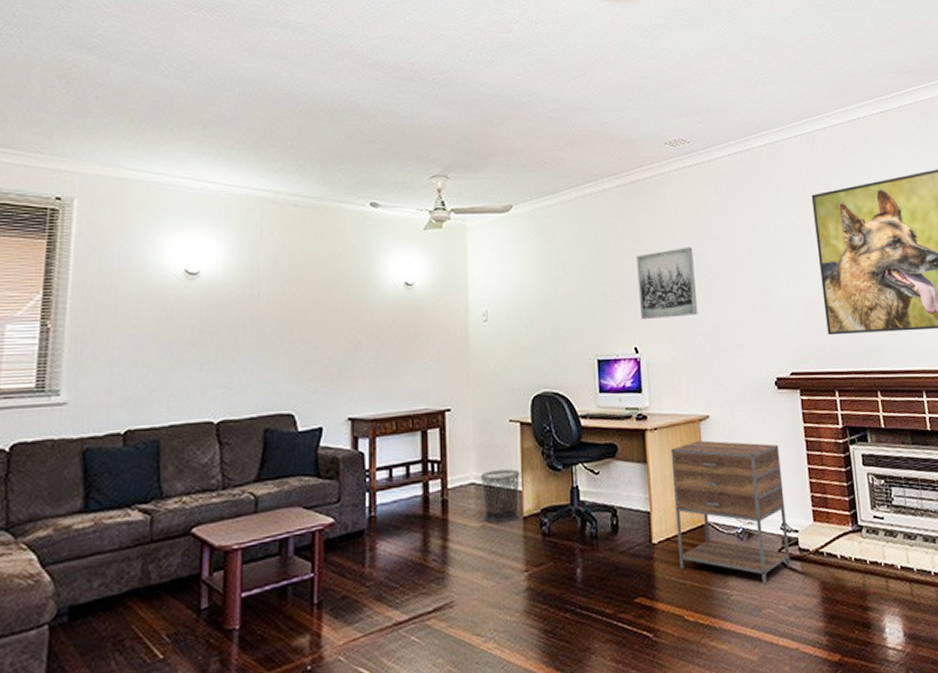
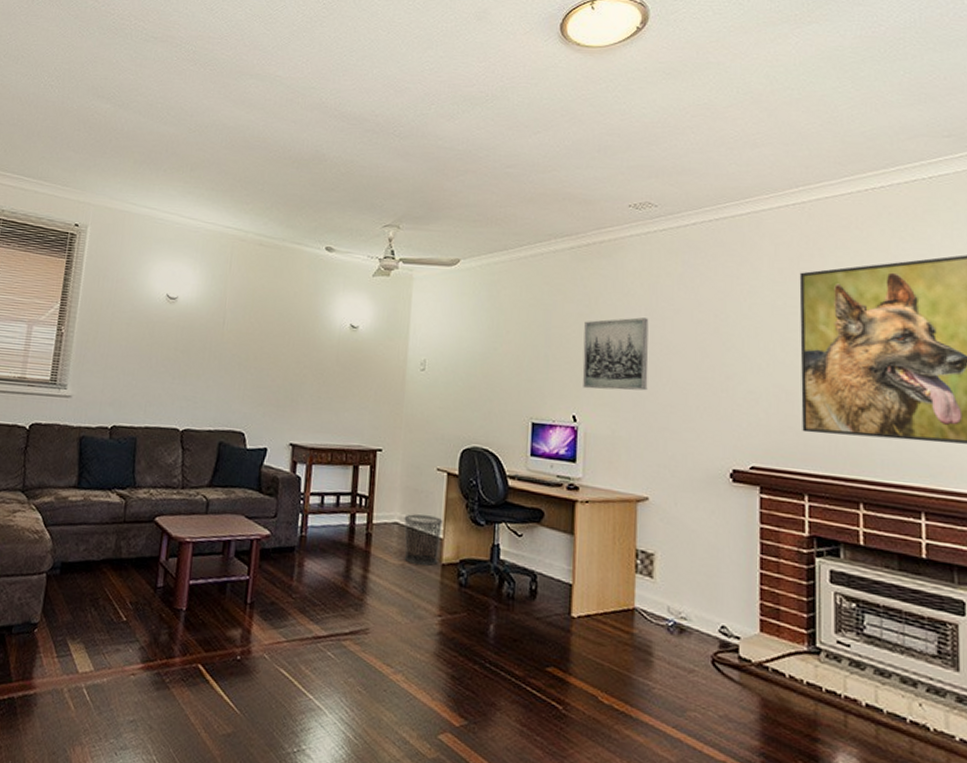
nightstand: present [671,440,791,585] -> none [598,521,728,686]

